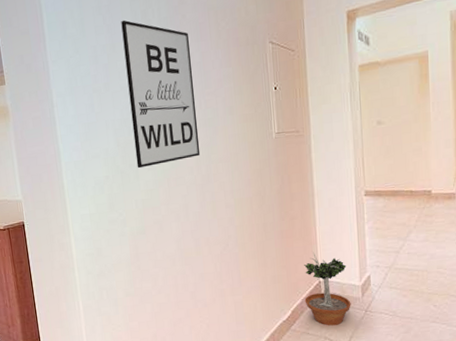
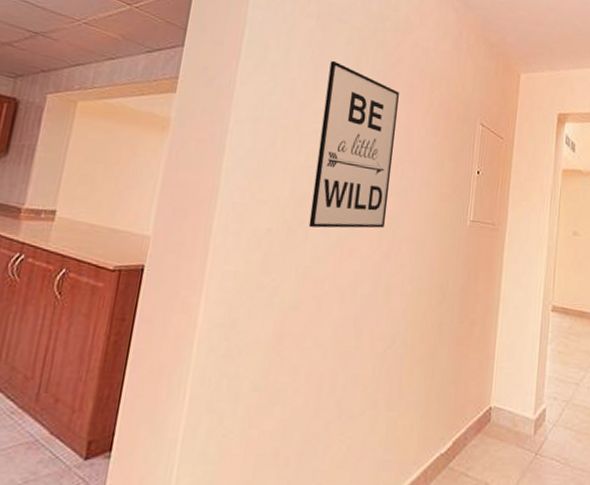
potted tree: present [303,252,351,326] -> none [470,368,522,468]

